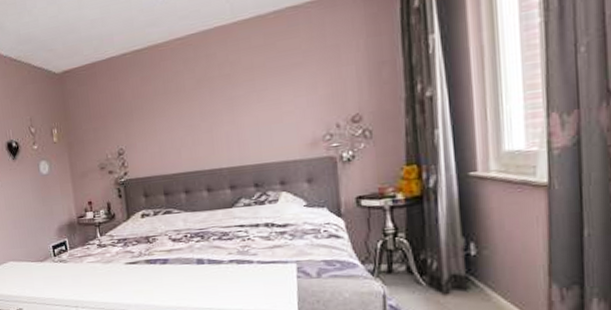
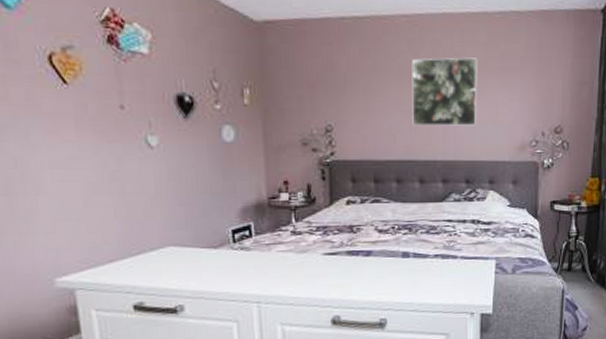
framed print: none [189,62,260,138] -> present [412,57,478,126]

